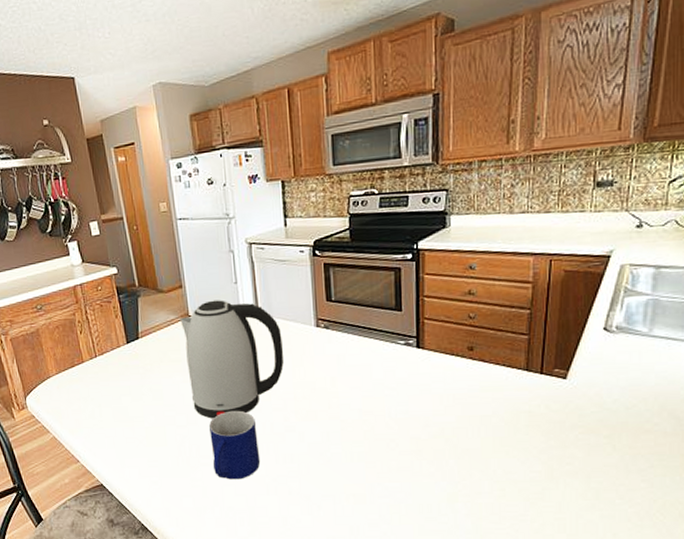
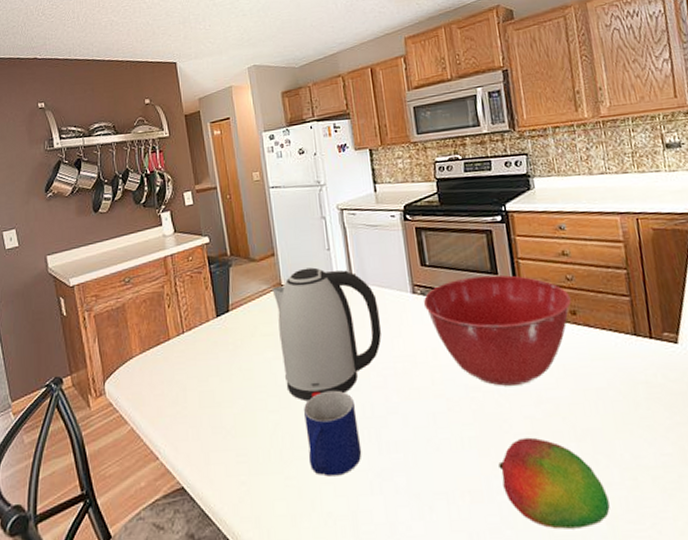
mixing bowl: none [326,311,471,411] -> present [423,275,572,386]
fruit: none [382,454,476,526] -> present [498,437,610,529]

